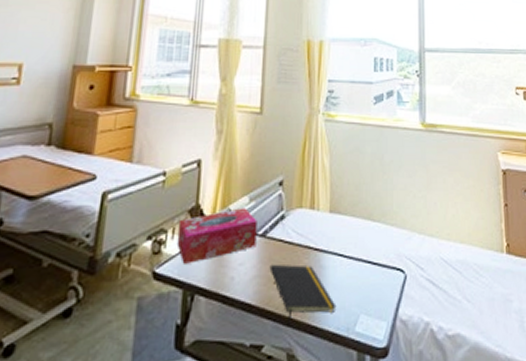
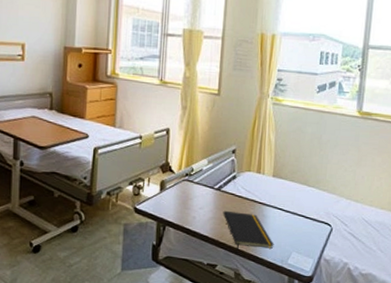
tissue box: present [176,207,257,264] -> none [151,167,214,204]

